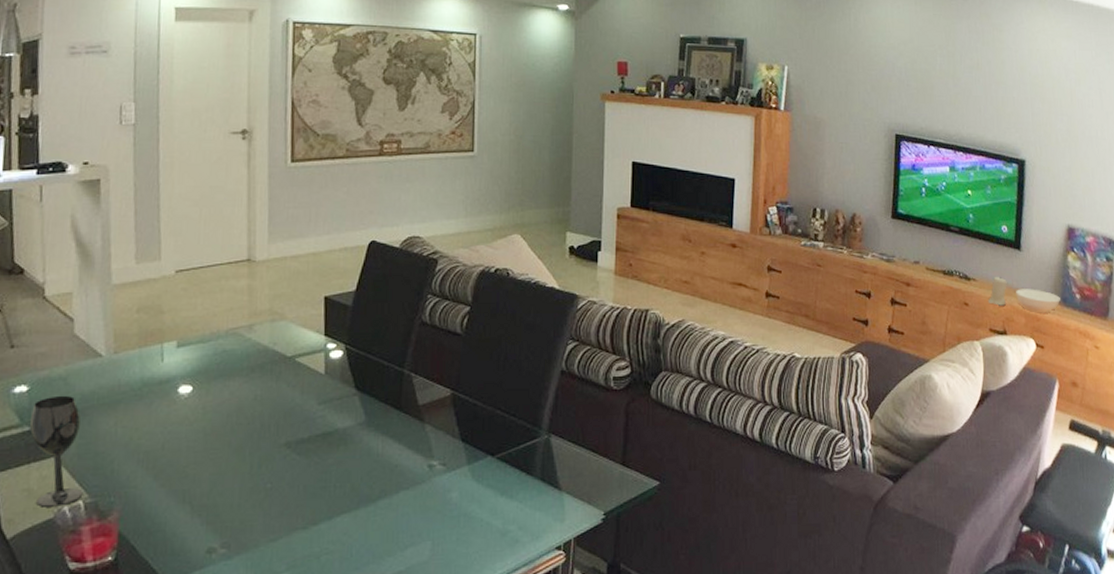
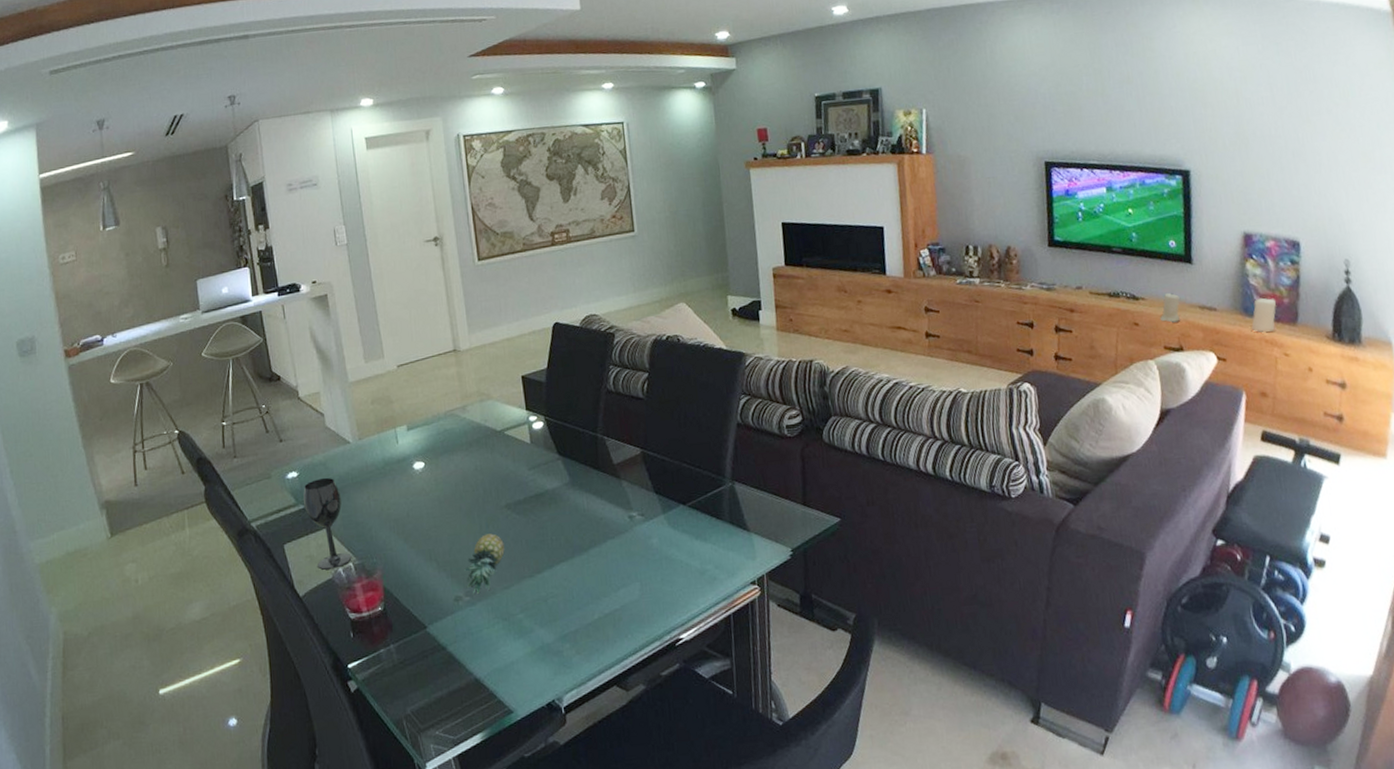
fruit: none [223,475,277,546] -> present [464,533,505,594]
bowl: present [1016,289,1060,313] -> none [1190,301,1241,326]
candle: none [1068,290,1092,325] -> present [1251,297,1277,333]

